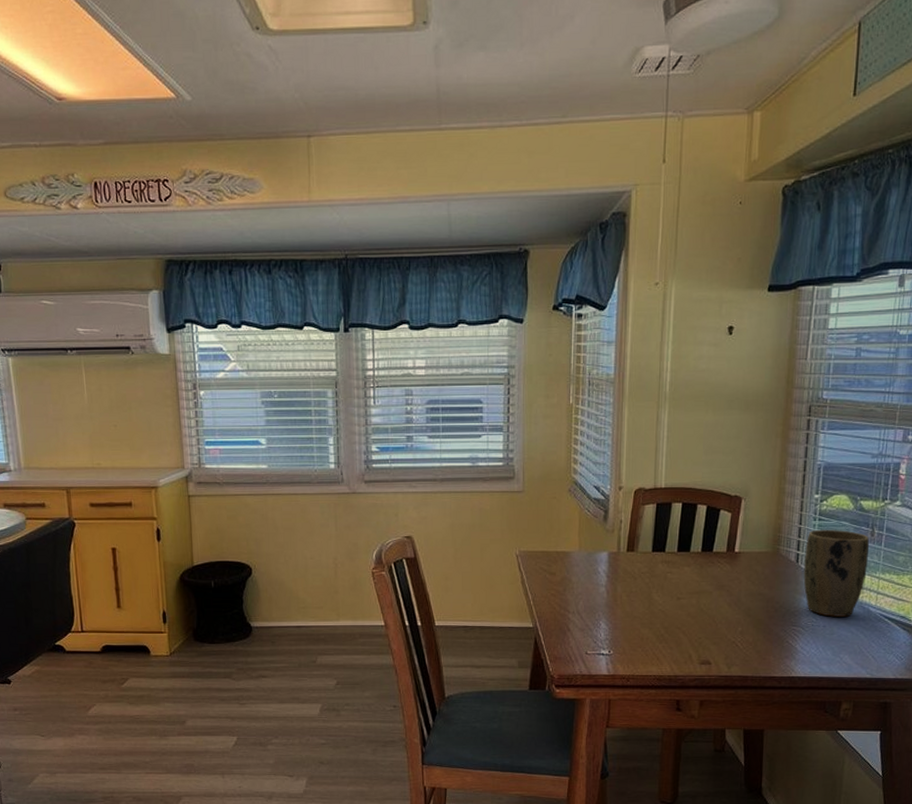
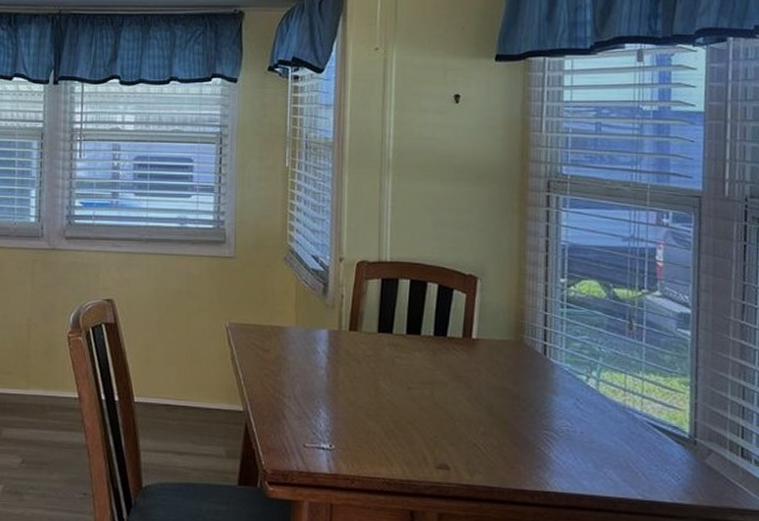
plant pot: present [803,529,870,617] -> none [553,318,629,423]

